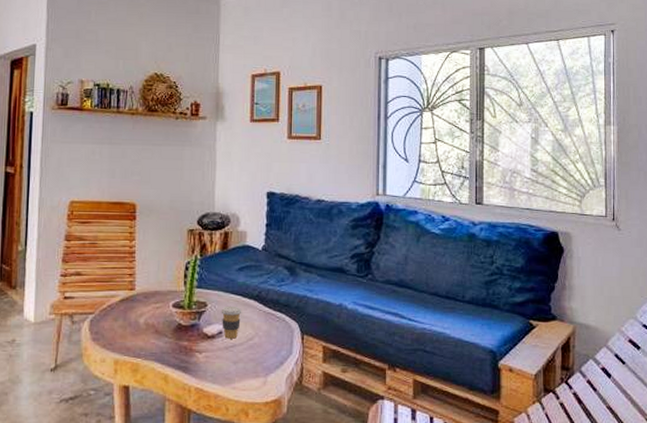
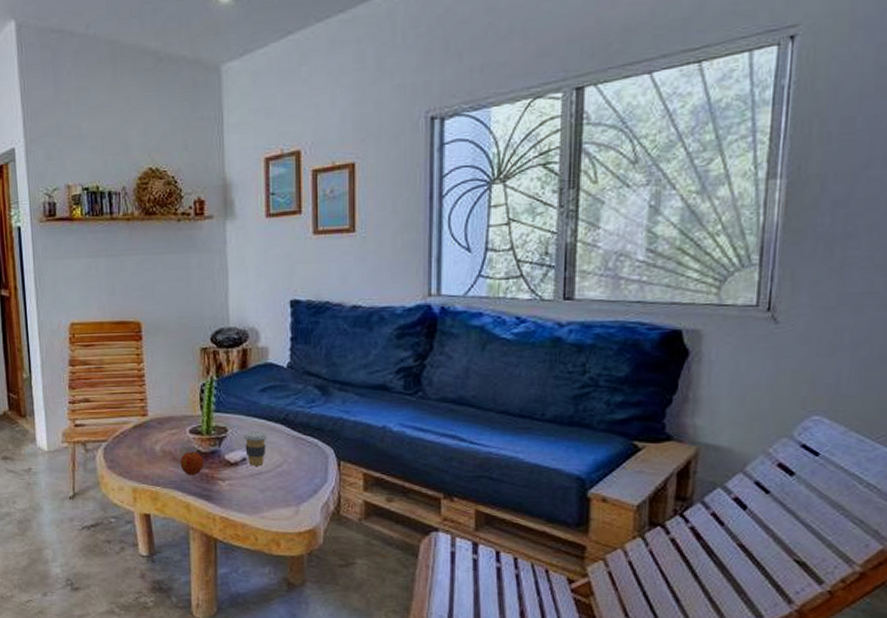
apple: none [162,324,184,347] -> present [180,451,204,475]

